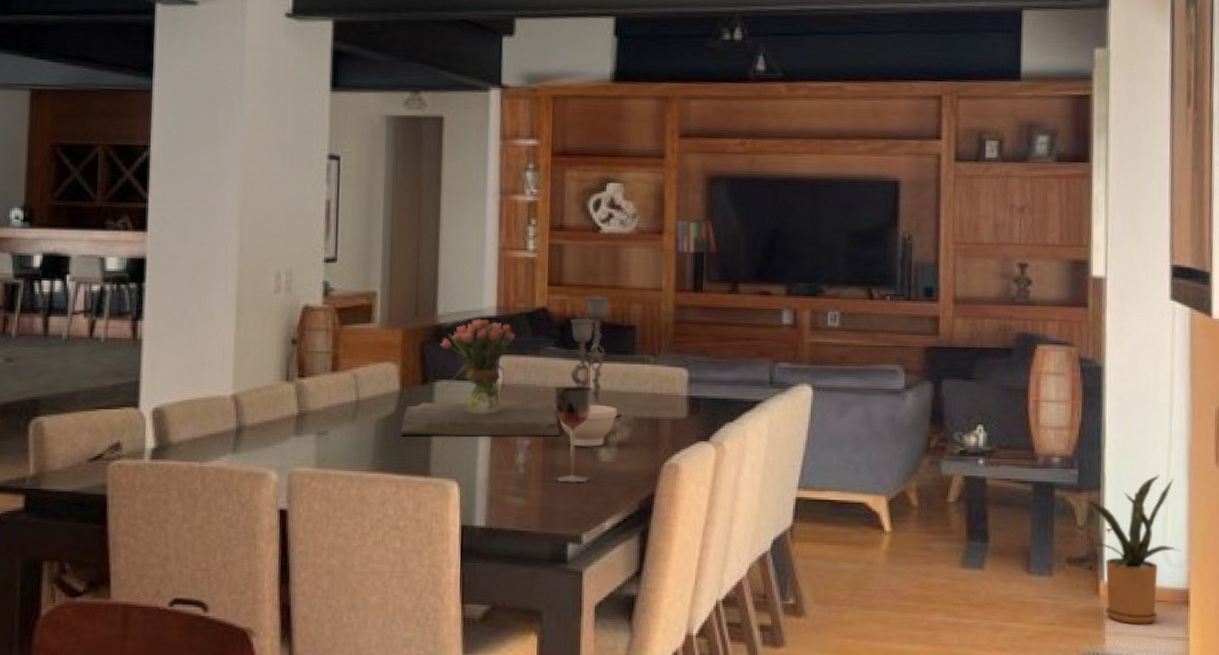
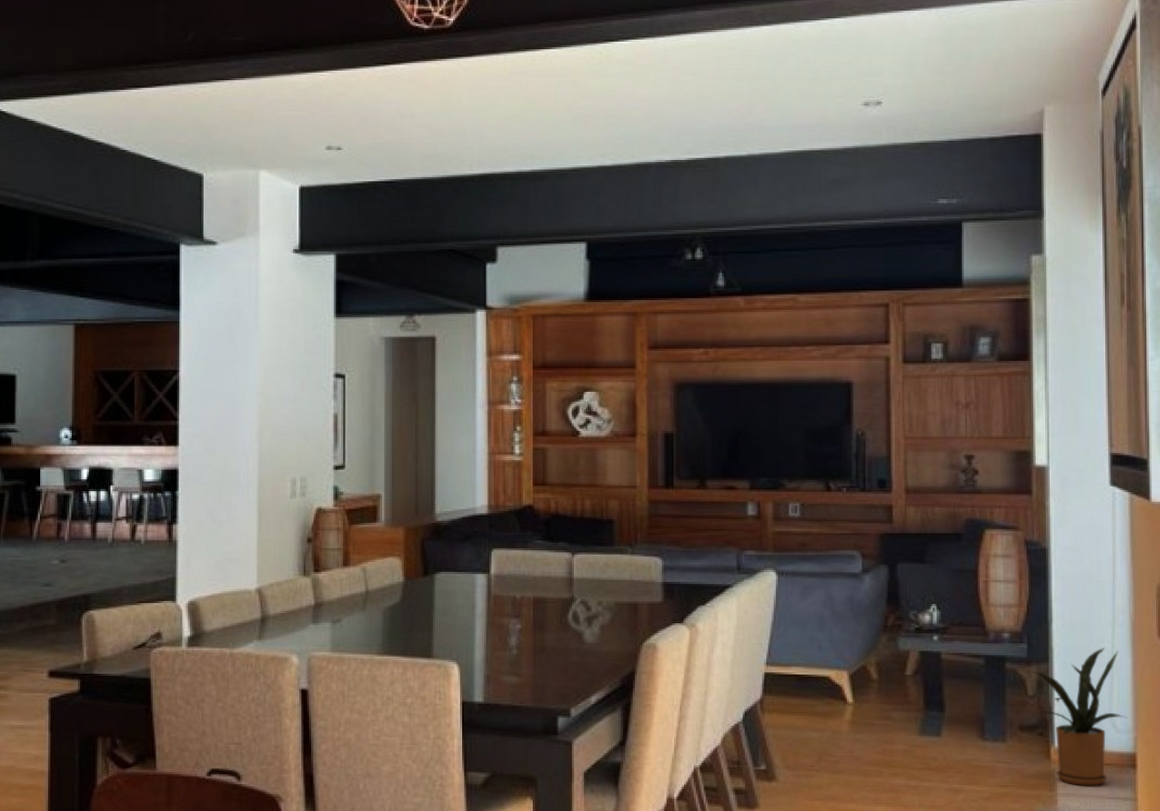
flower arrangement: present [401,319,560,437] -> none [406,516,548,623]
wineglass: present [554,386,593,483] -> none [541,575,576,662]
bowl: present [560,404,617,447] -> none [548,592,599,630]
candlestick: present [570,296,621,417] -> none [554,494,602,602]
books: present [674,219,717,254] -> none [645,422,685,454]

